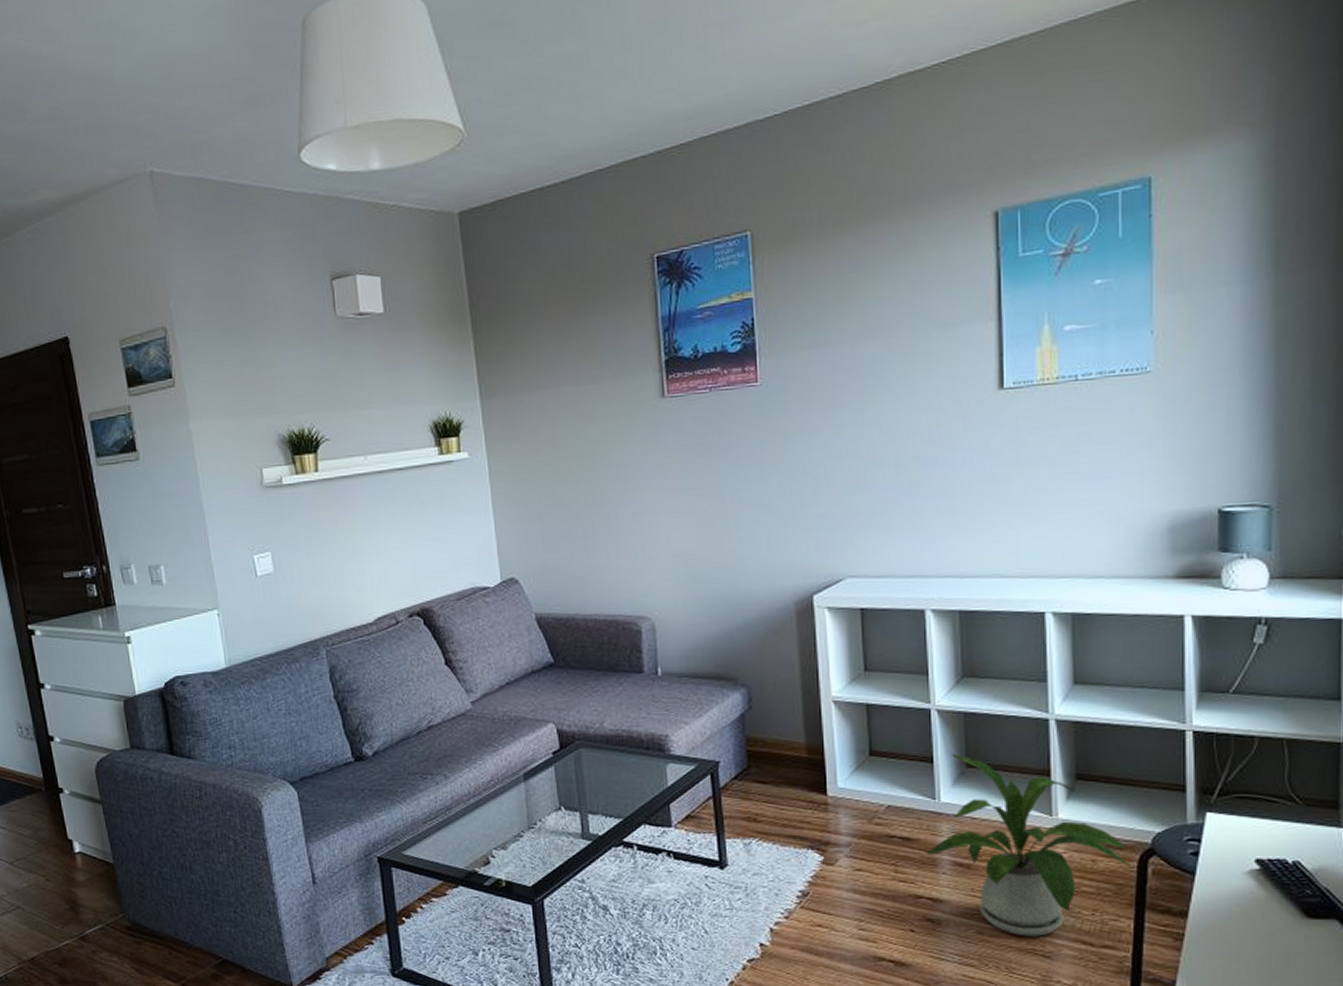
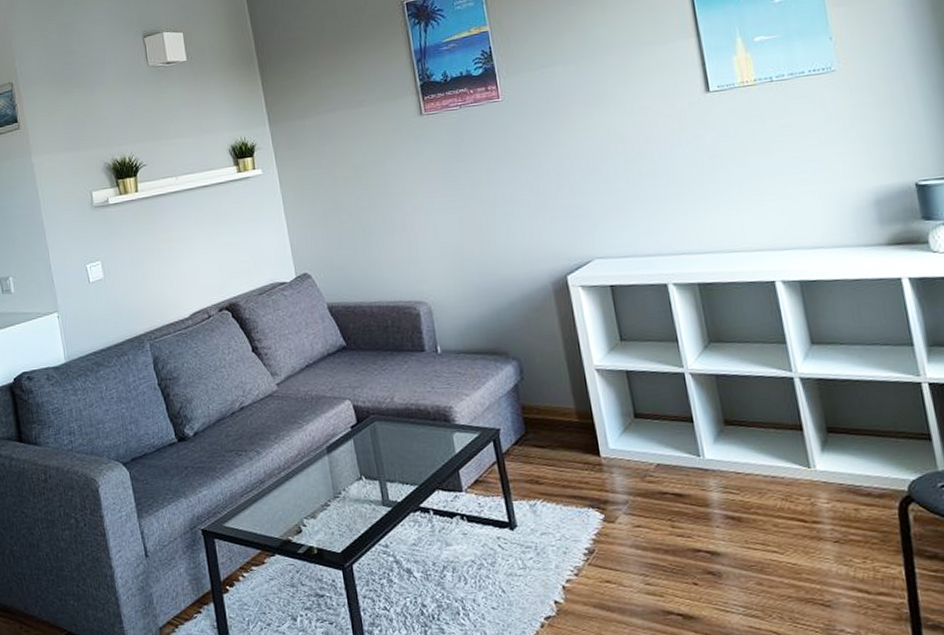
house plant: present [925,753,1132,936] -> none [697,412,893,586]

